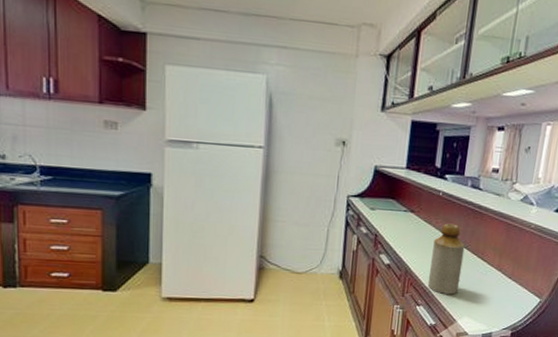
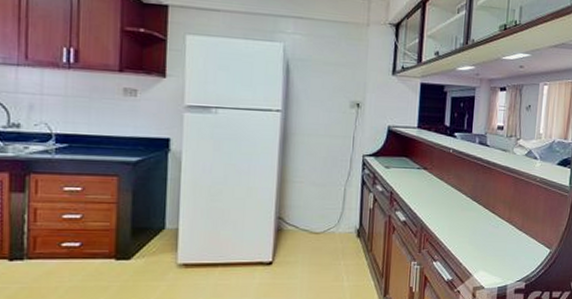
bottle: present [428,223,465,295] -> none [443,179,477,249]

